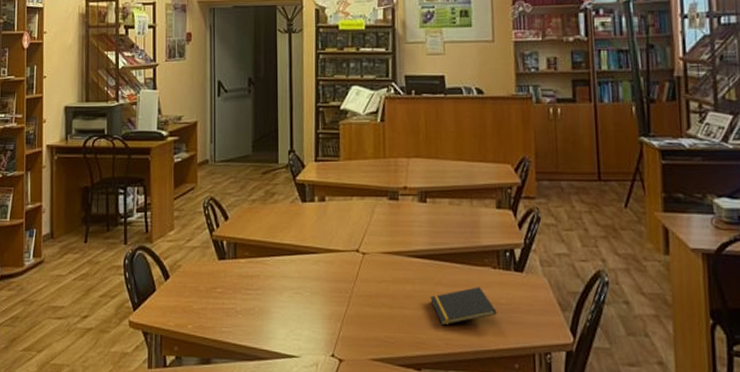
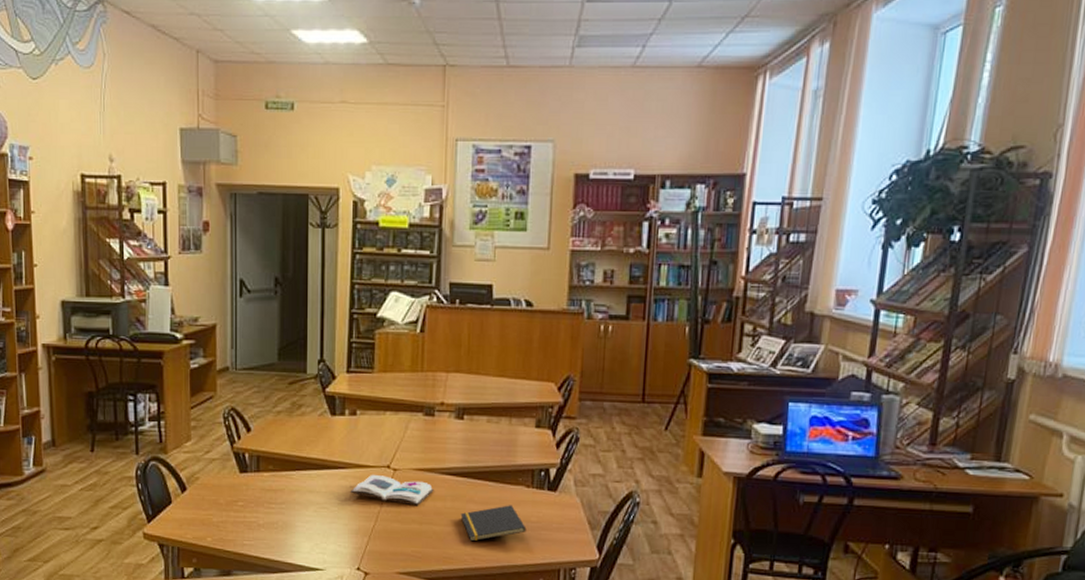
book: none [322,258,403,290] -> present [350,474,434,506]

